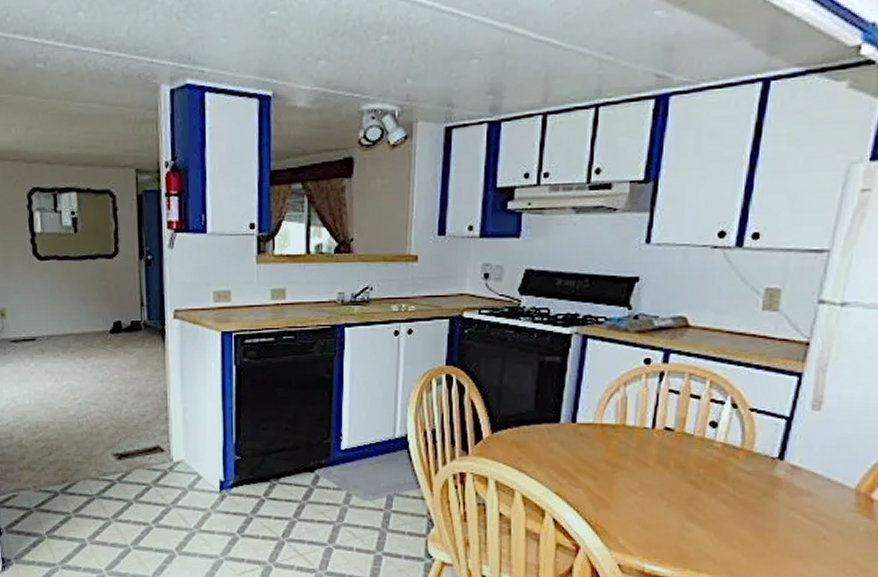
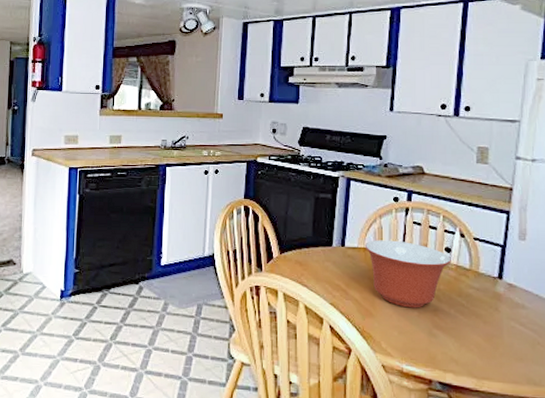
mixing bowl: none [602,413,717,497] -> present [364,240,451,308]

